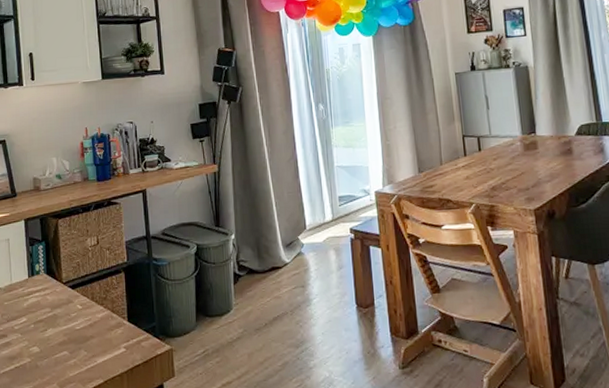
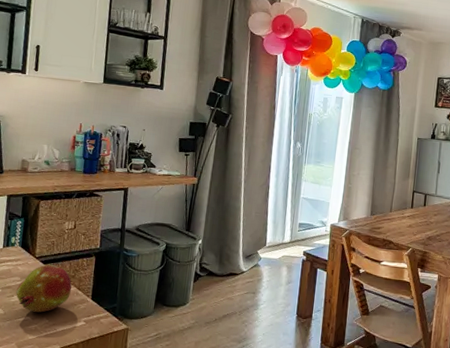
fruit: none [48,289,105,345] -> present [15,265,72,313]

